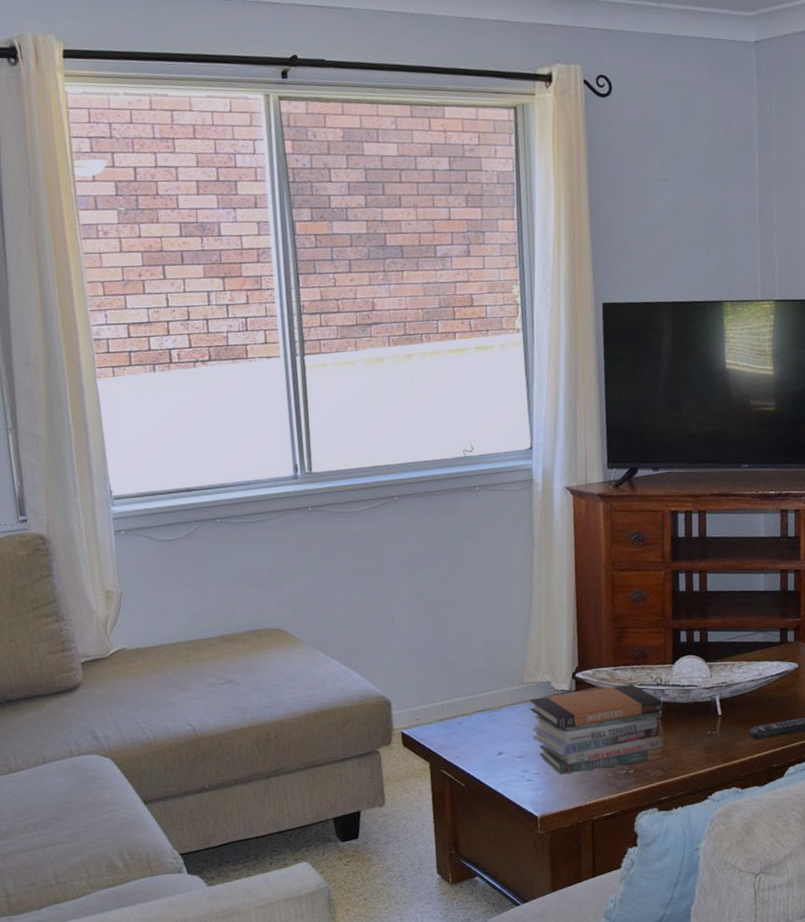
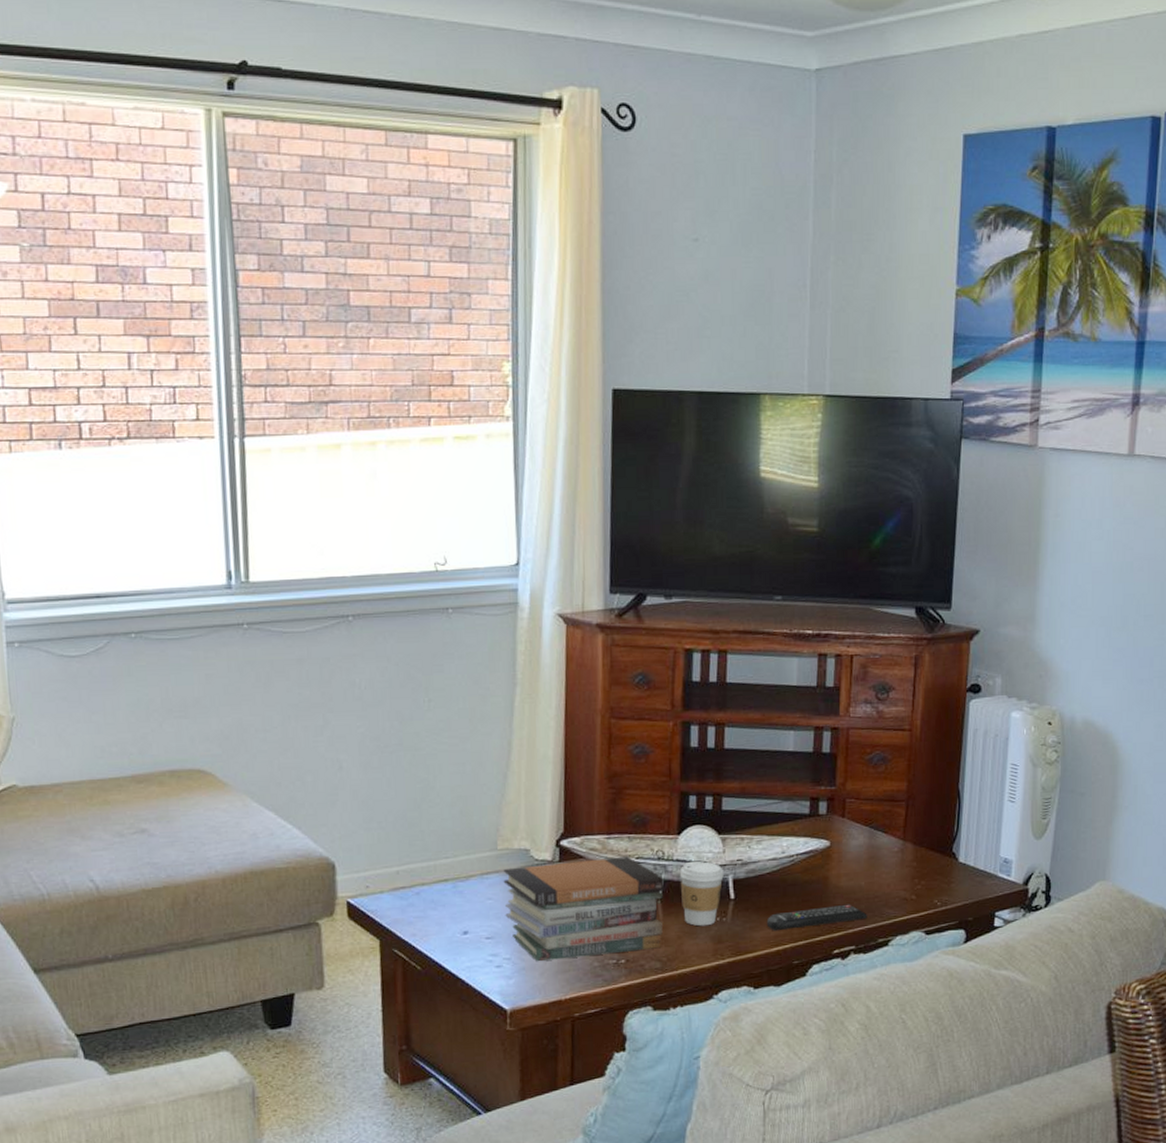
coffee cup: none [675,685,712,739] -> present [679,860,724,926]

